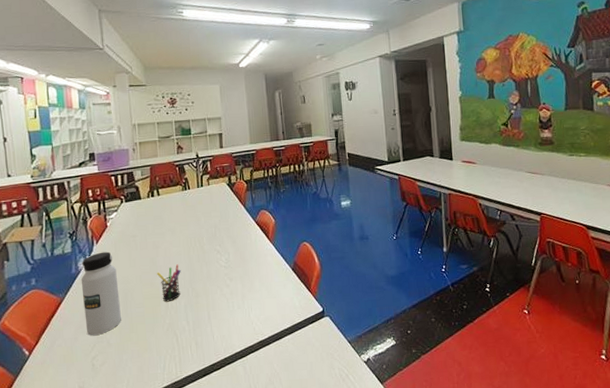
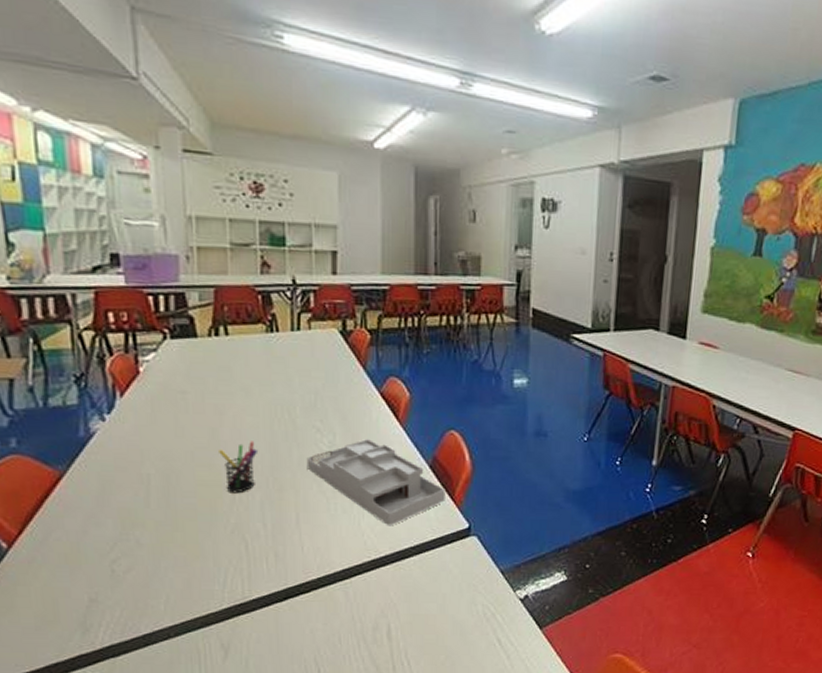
water bottle: present [81,251,121,336] -> none [93,410,159,530]
desk organizer: none [212,255,305,315] -> present [306,439,445,526]

